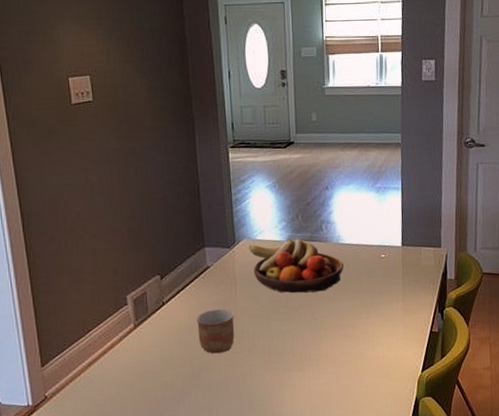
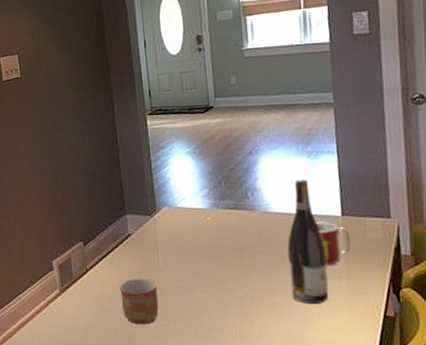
fruit bowl: present [248,238,344,293] -> none [170,206,275,265]
wine bottle: none [354,212,388,325] -> present [287,178,329,304]
mug: none [380,251,408,290] -> present [316,221,351,265]

